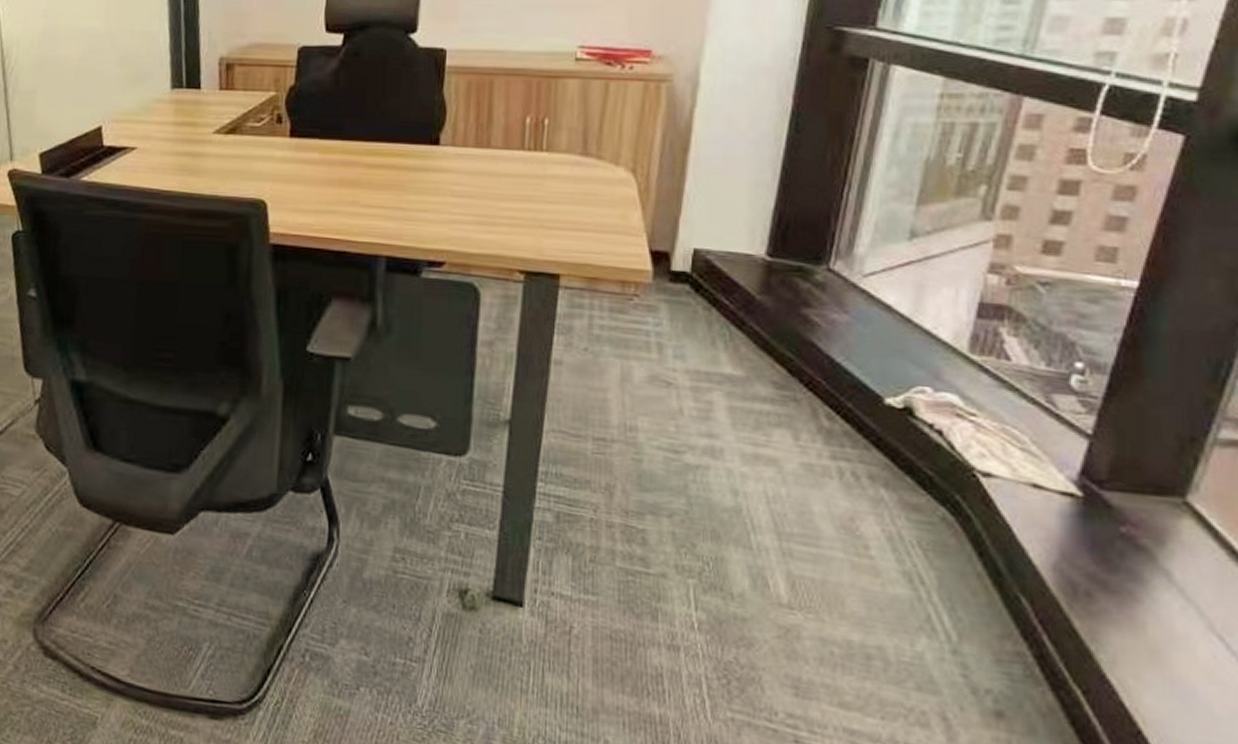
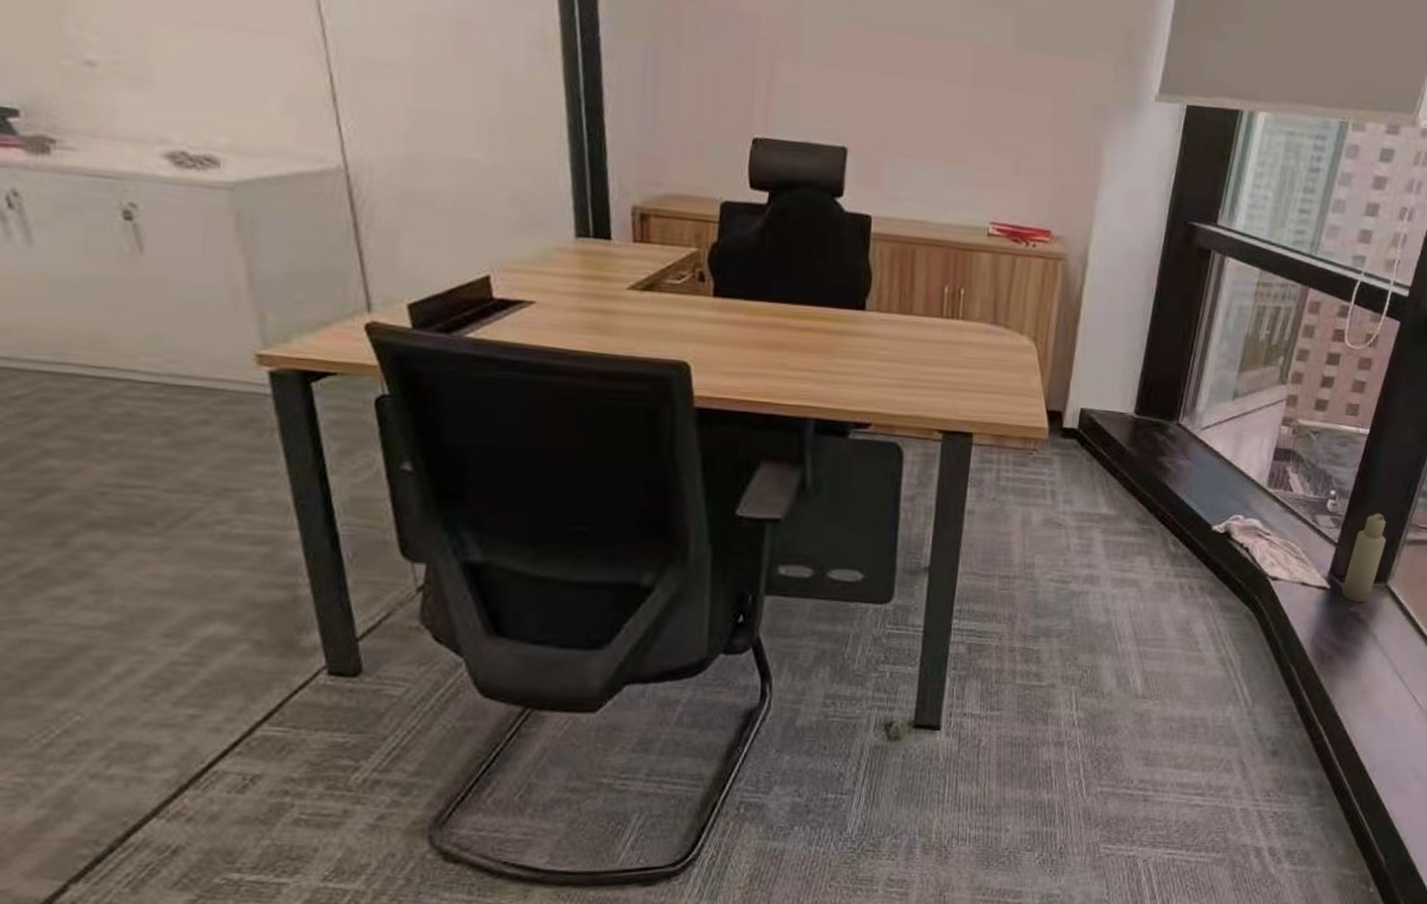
bottle: none [1103,397,1180,522] -> present [1341,513,1386,602]

